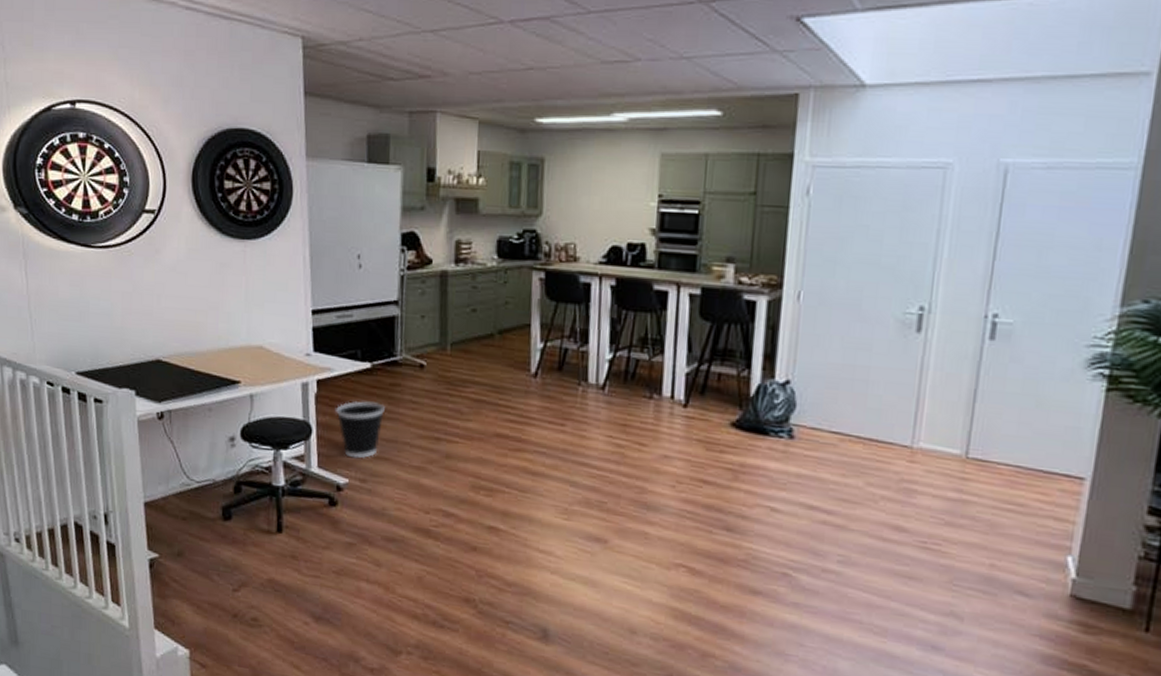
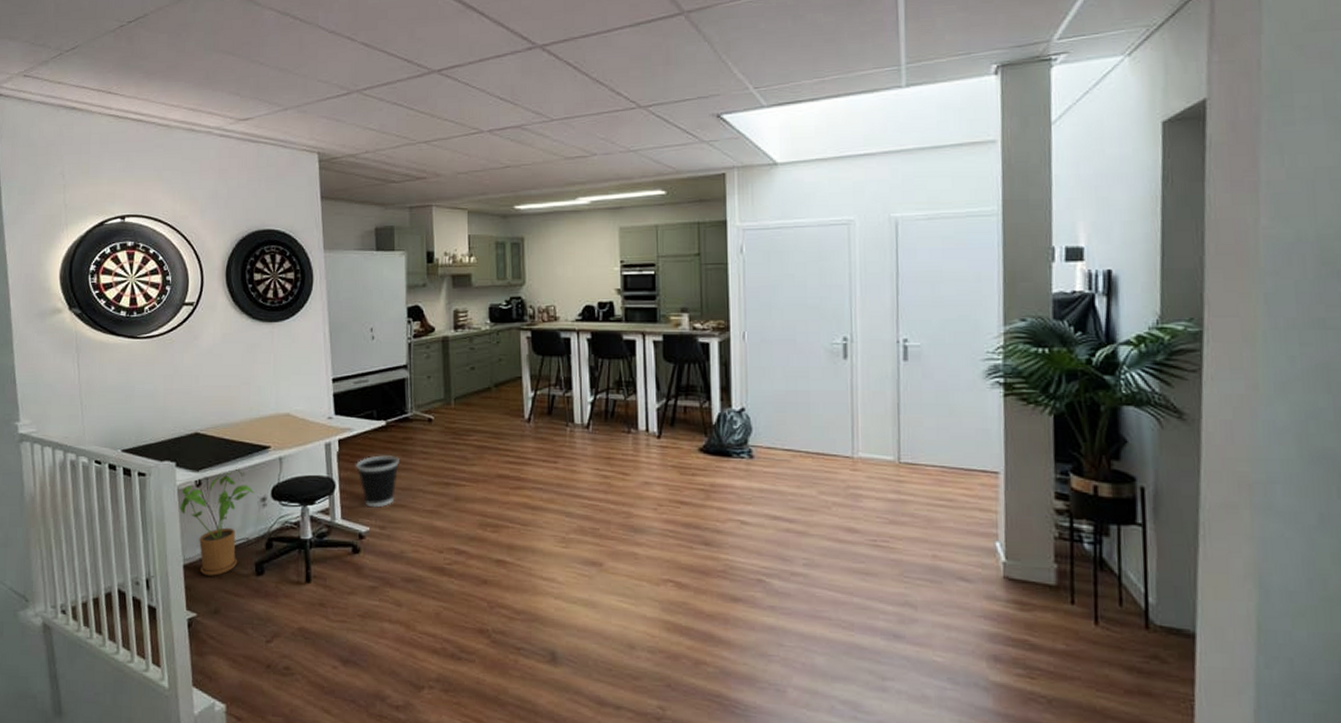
house plant: none [140,401,223,517] -> present [179,467,255,576]

